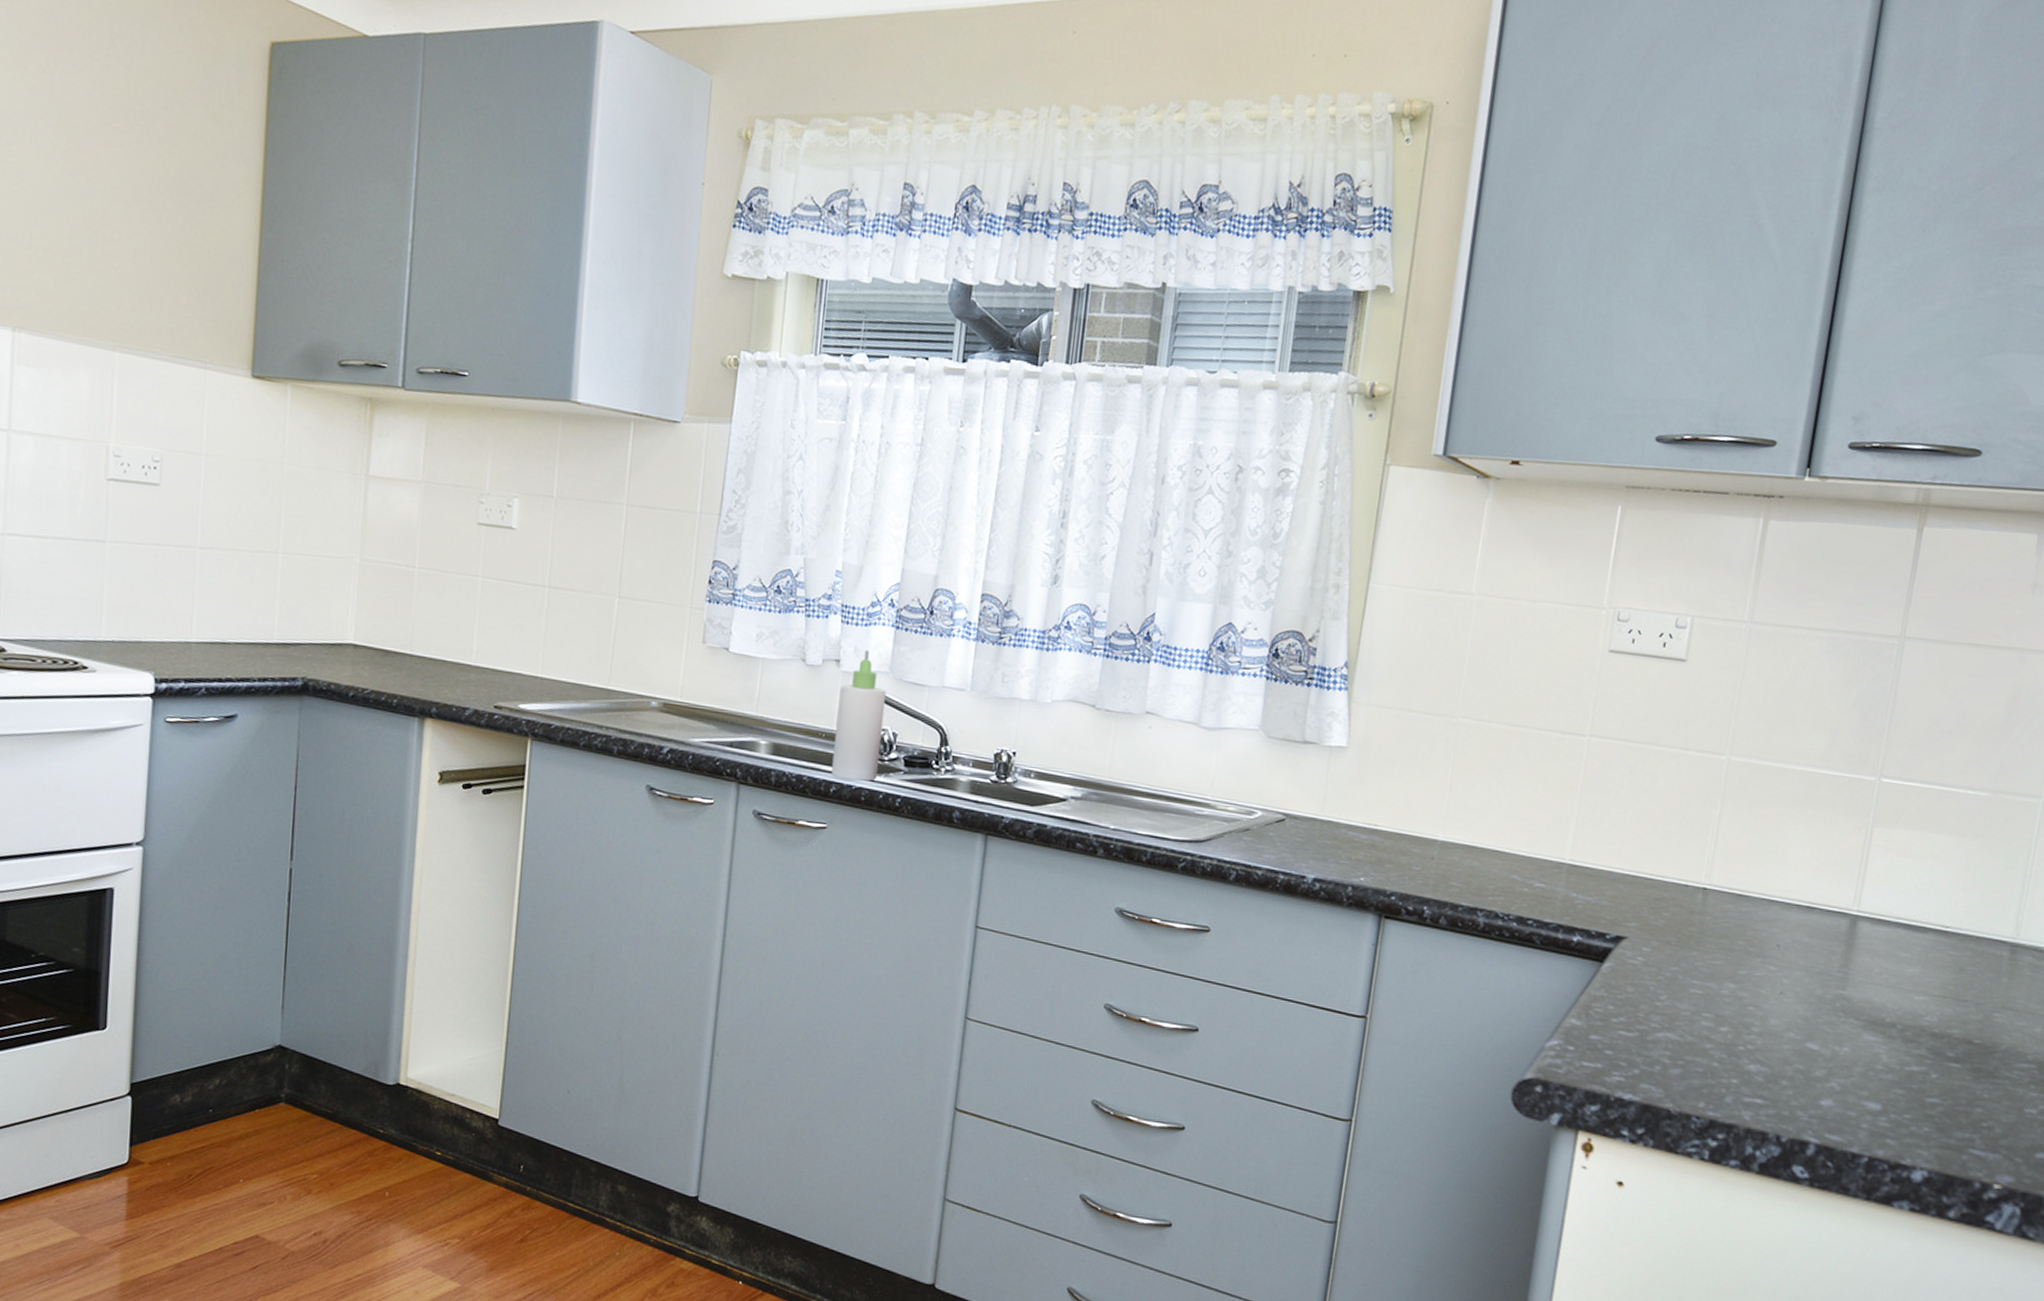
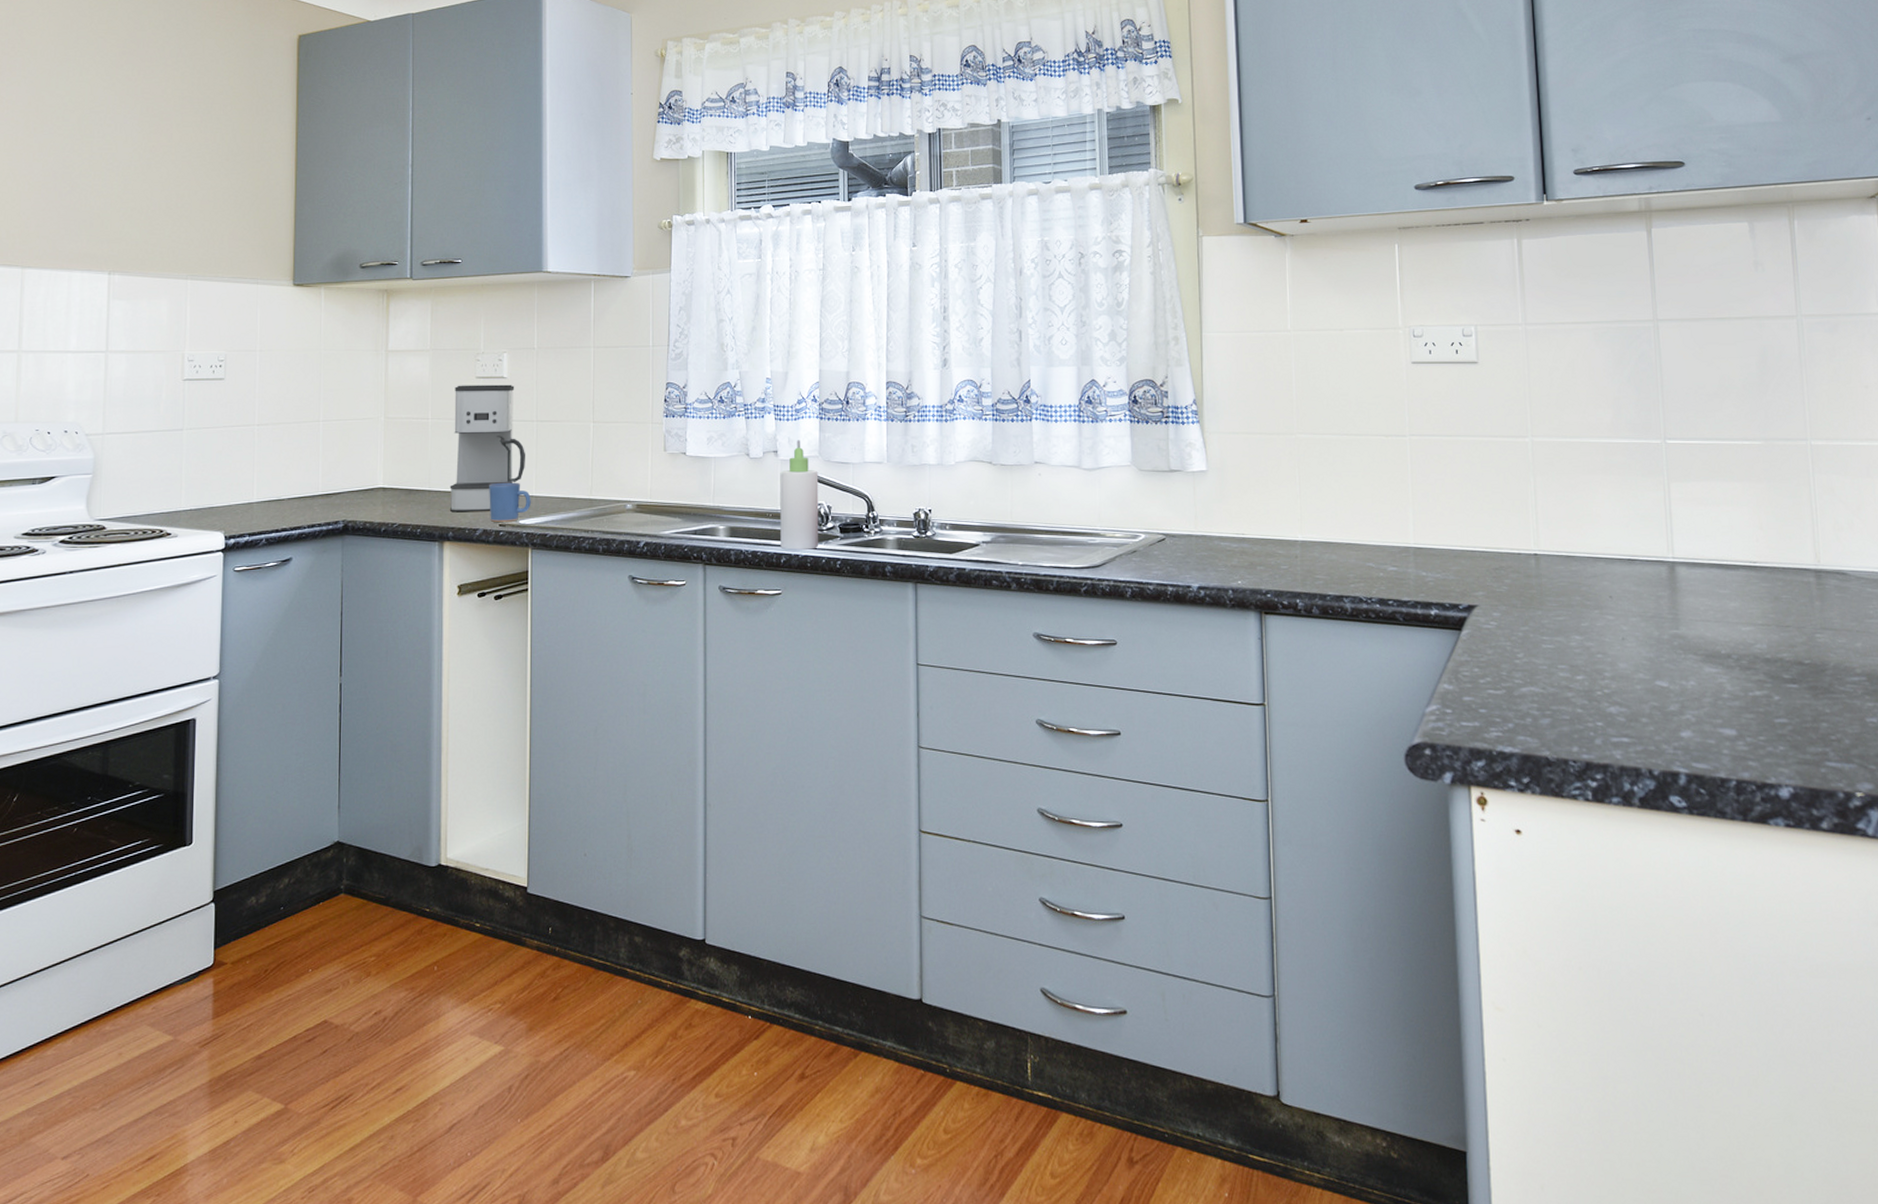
coffee maker: none [435,530,534,690] -> present [449,384,526,513]
mug: none [483,655,535,705] -> present [489,482,531,523]

